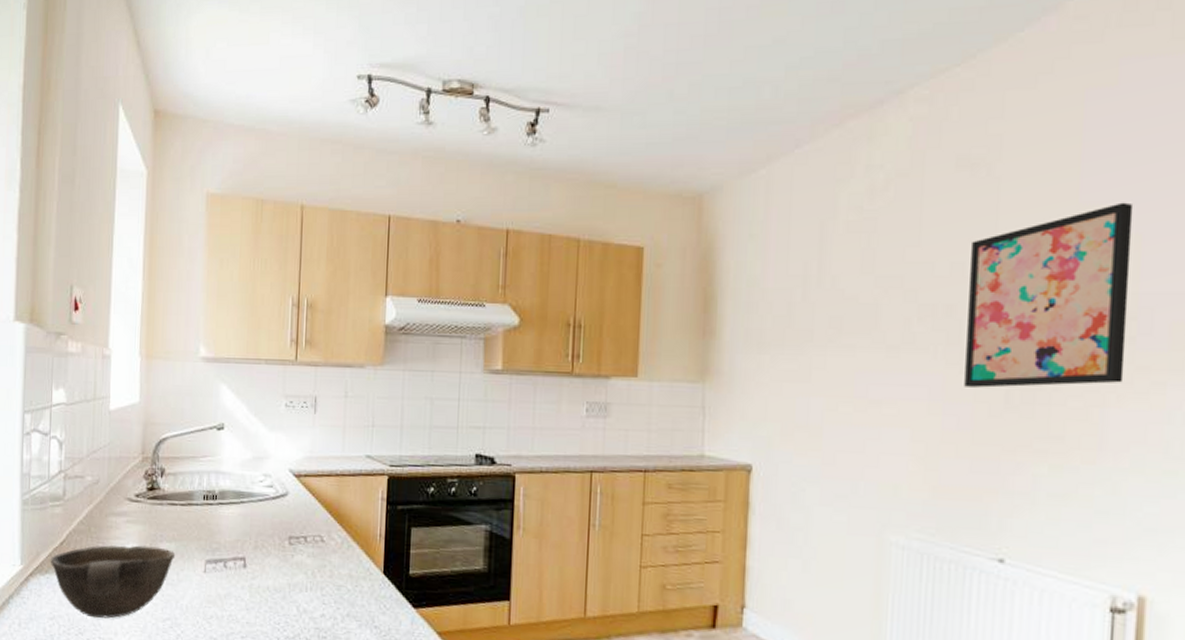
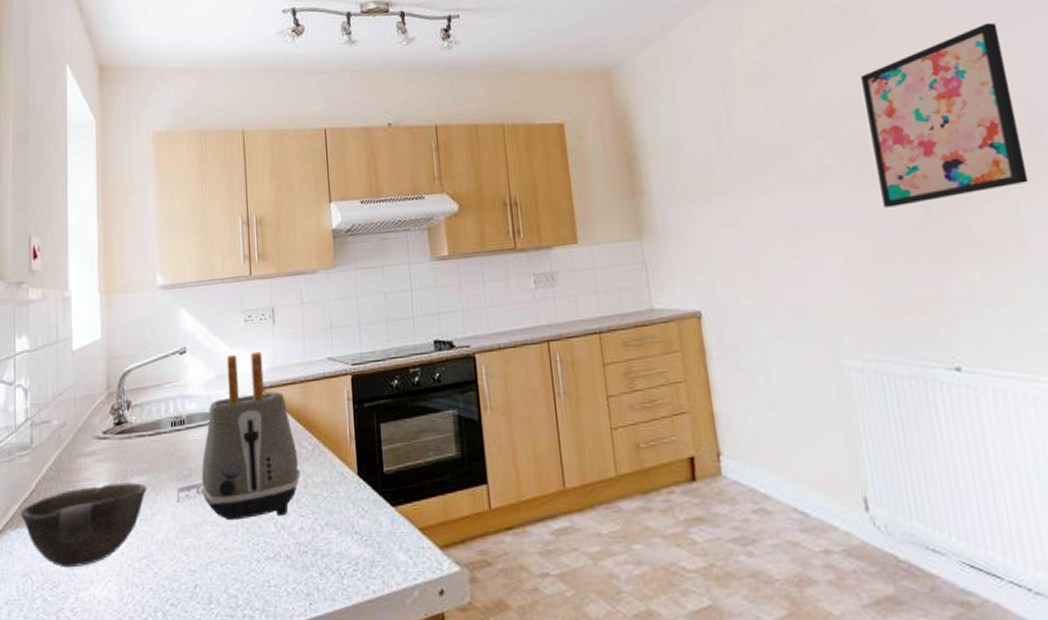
toaster: none [227,438,327,602] -> present [200,351,301,521]

